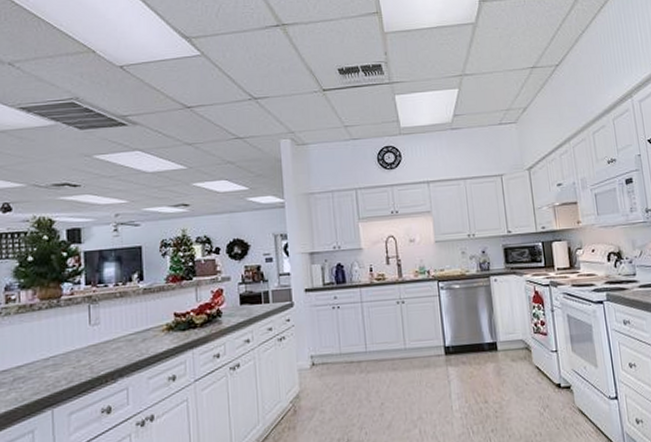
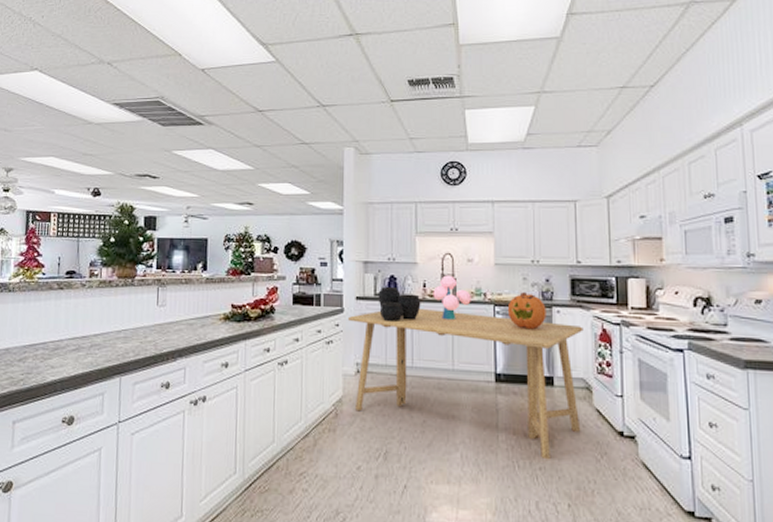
dining table: none [298,291,525,422] -> present [347,308,583,460]
ceramic pot: none [326,274,370,311] -> present [378,286,421,323]
bouquet: none [380,257,416,302] -> present [433,275,471,321]
decorative pumpkin: none [450,266,486,301] -> present [507,292,546,330]

